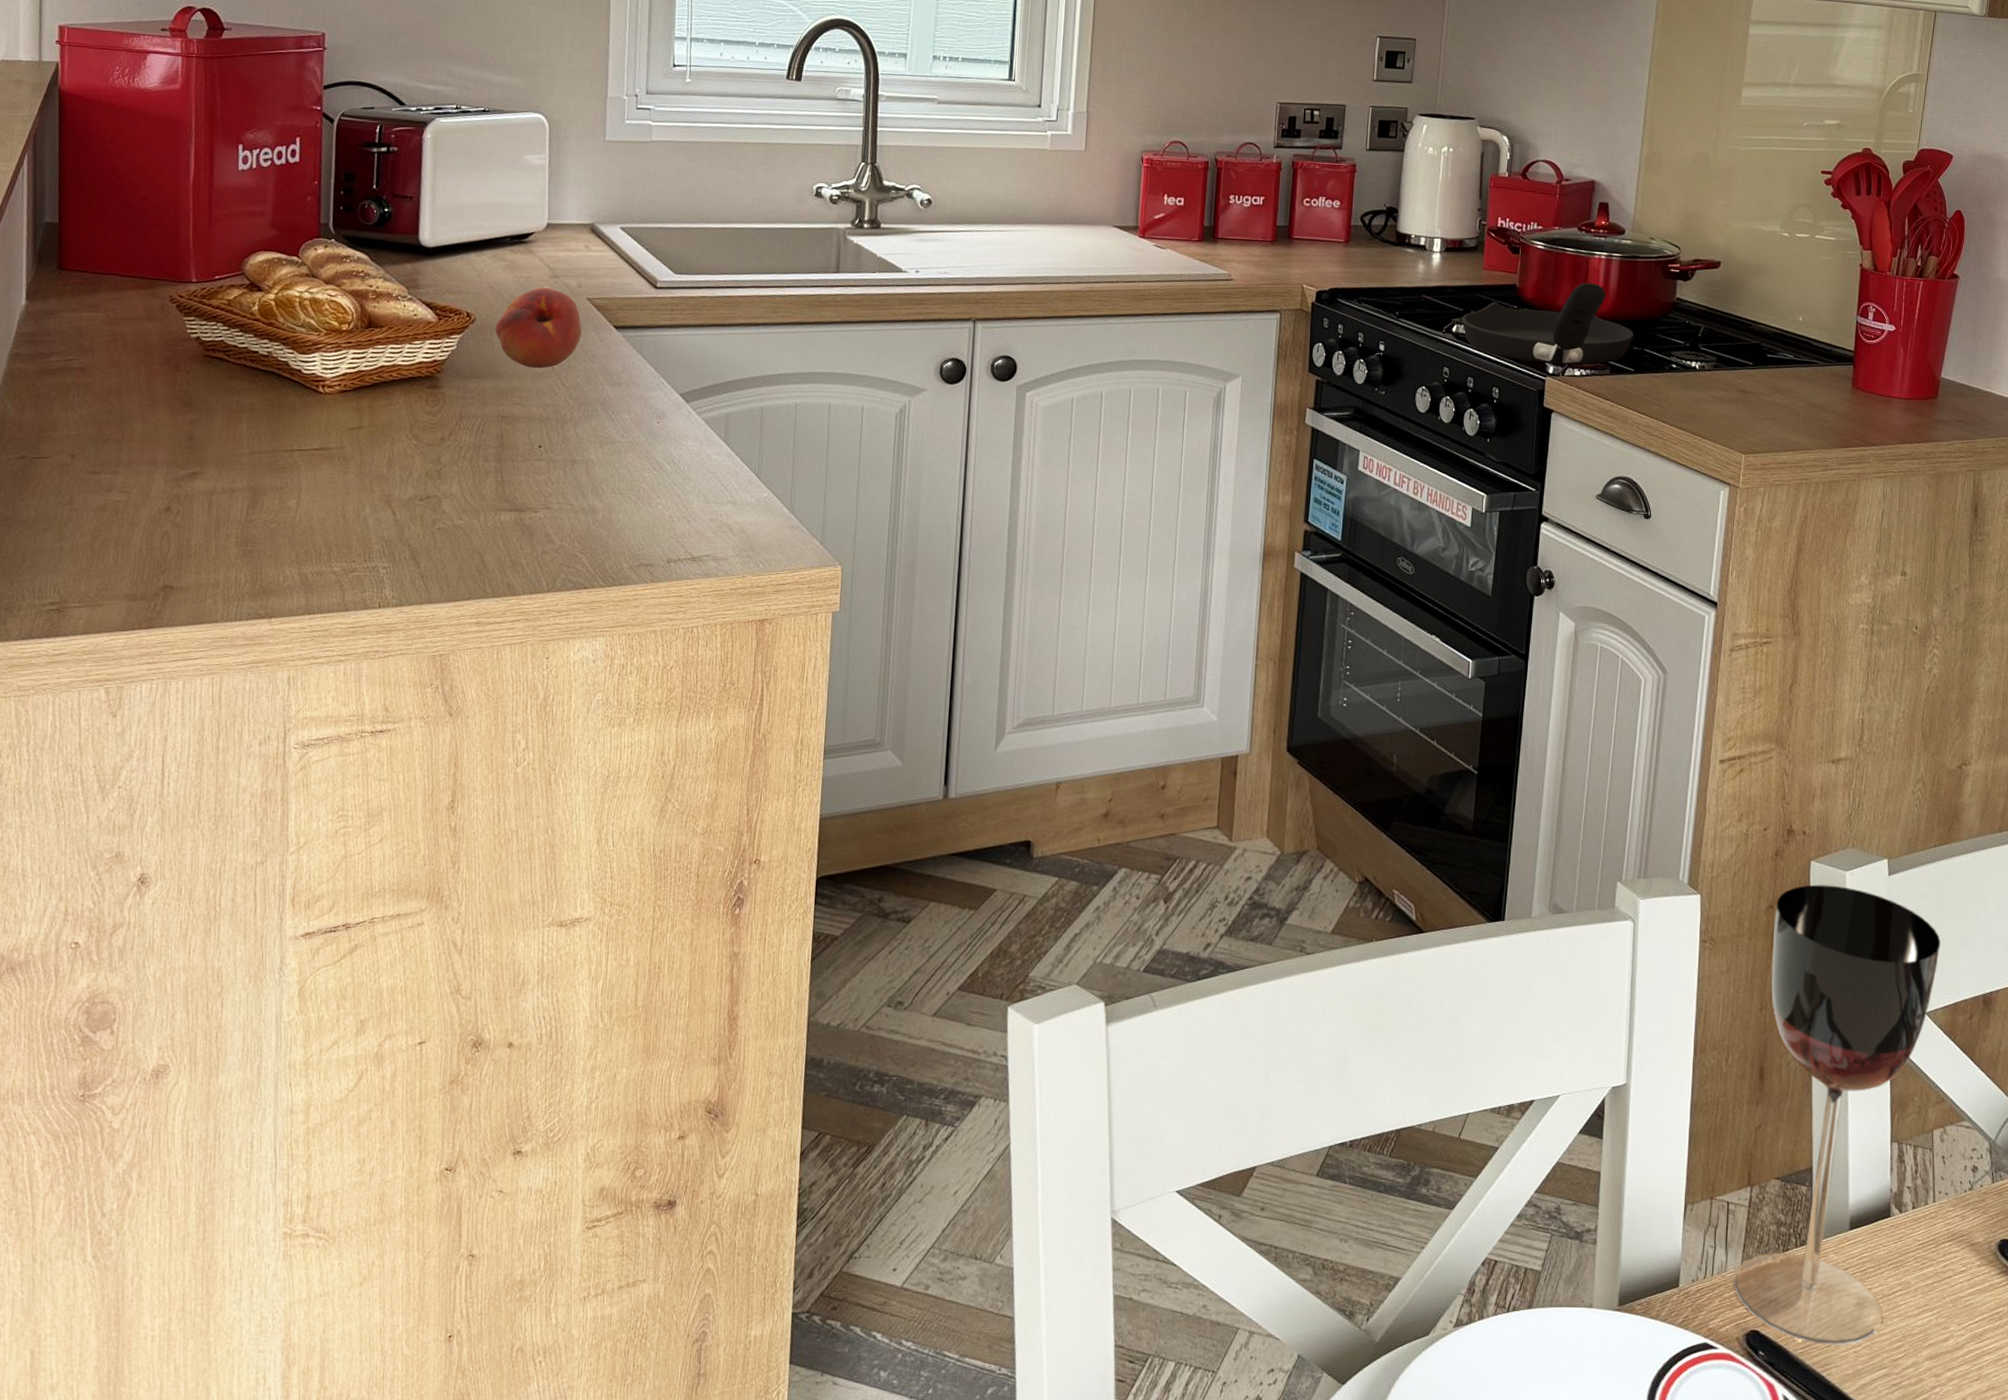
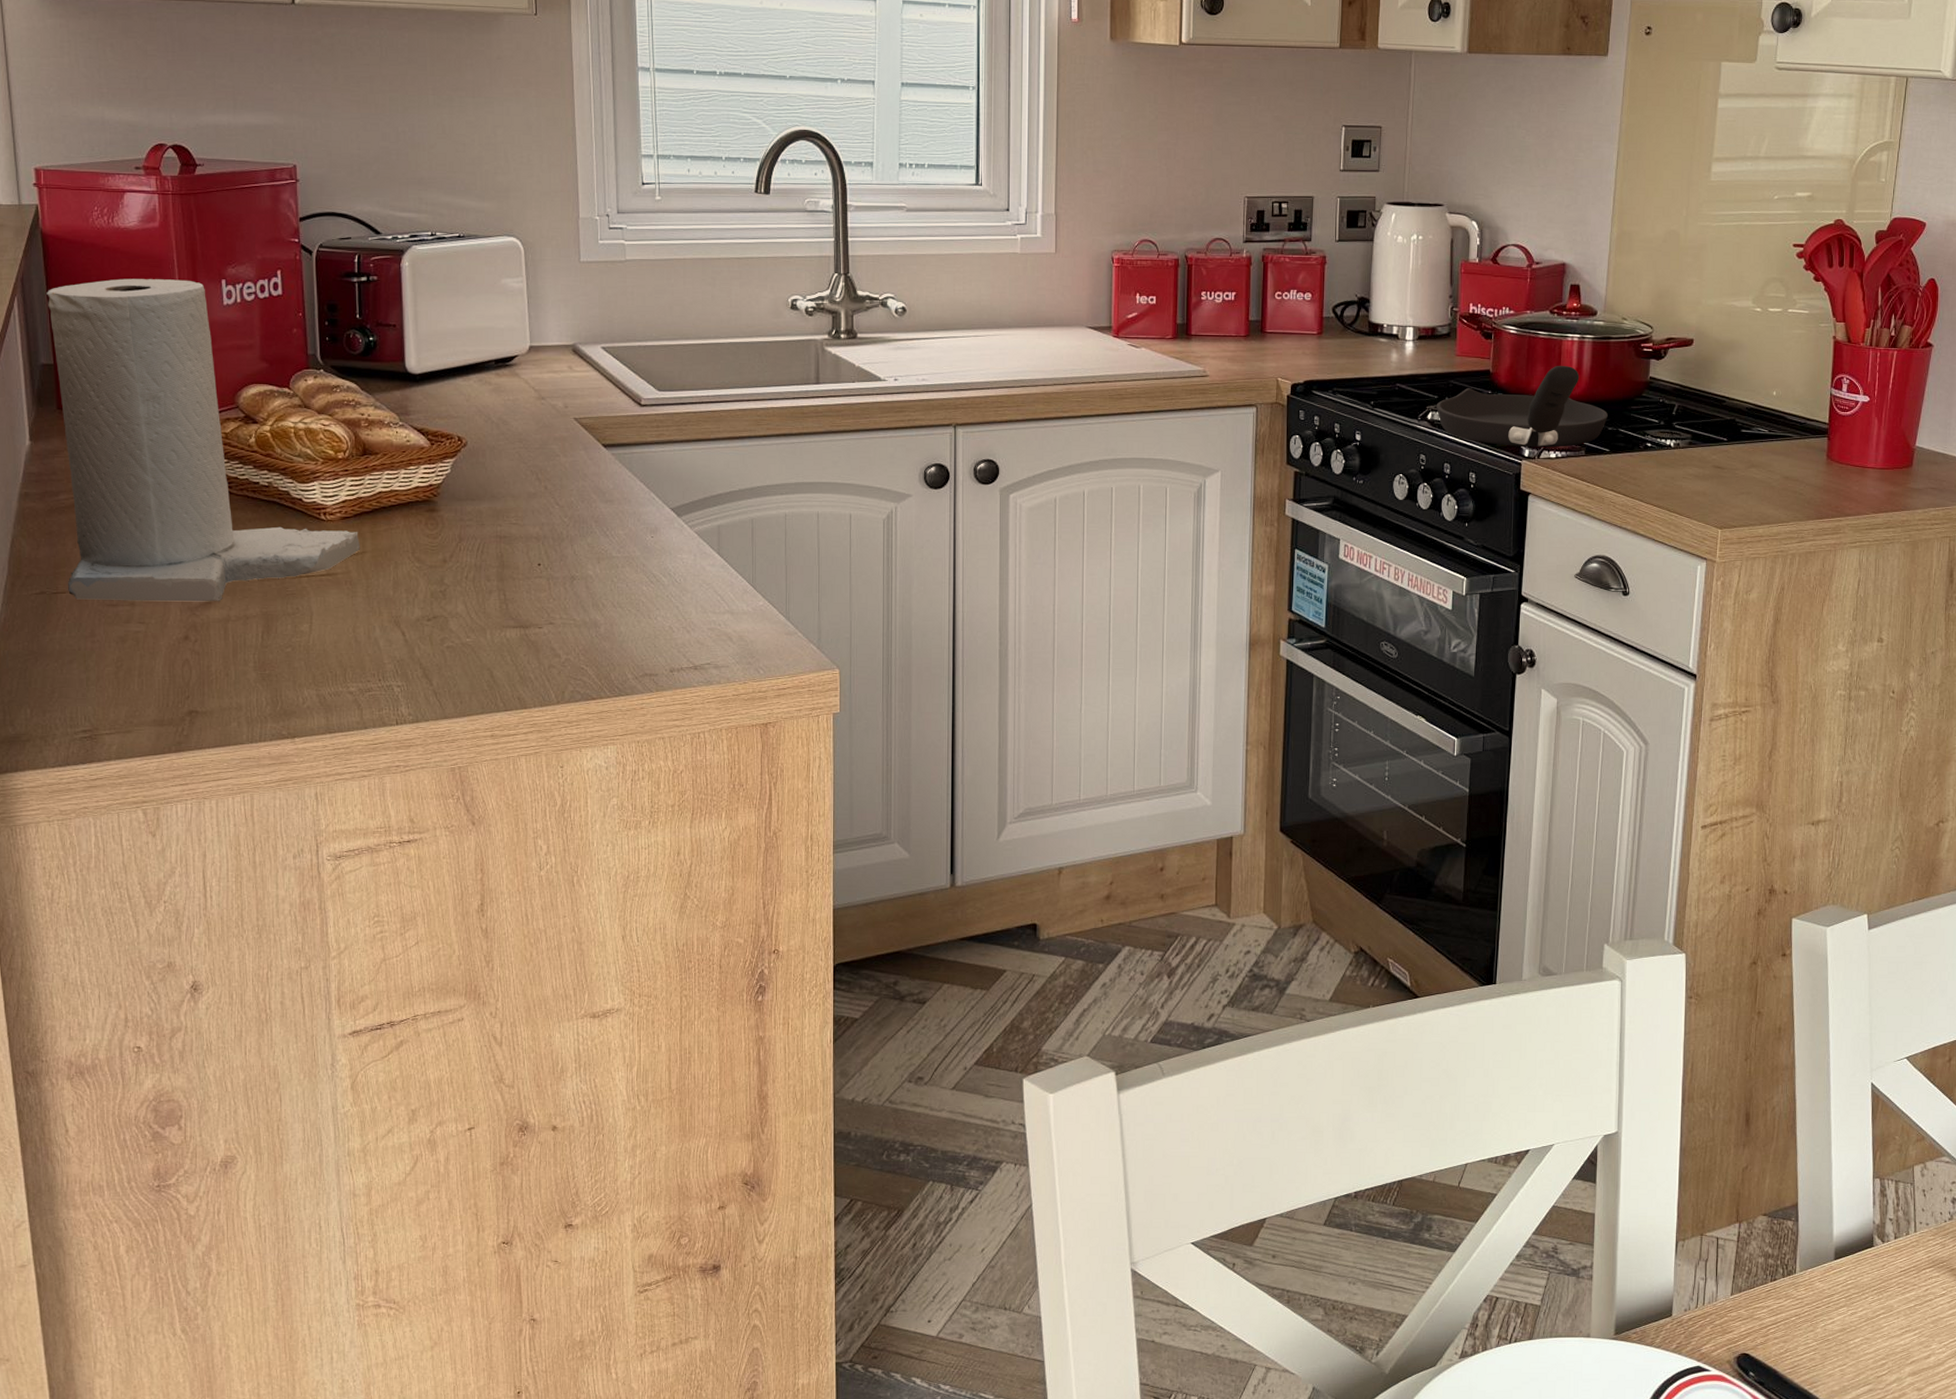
paper towel: none [50,139,358,473] -> present [47,278,361,602]
fruit: present [495,287,582,369] -> none [486,409,571,489]
wineglass: present [1733,884,1940,1346] -> none [1724,940,1919,1366]

